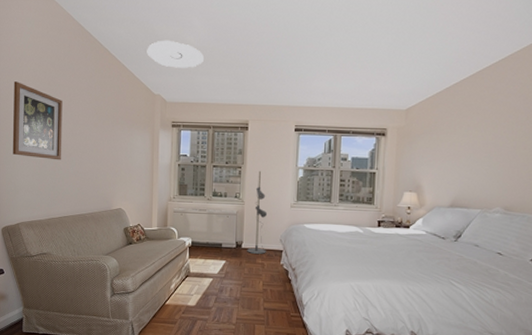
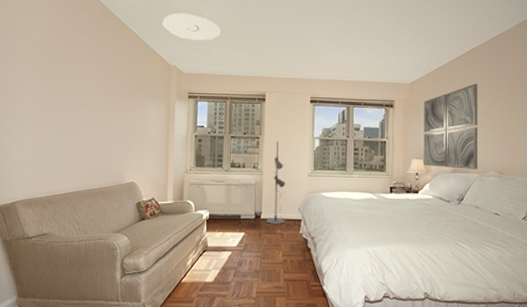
wall art: present [12,81,63,160] -> none [10,49,70,133]
wall art: none [417,109,487,204] -> present [423,84,478,169]

